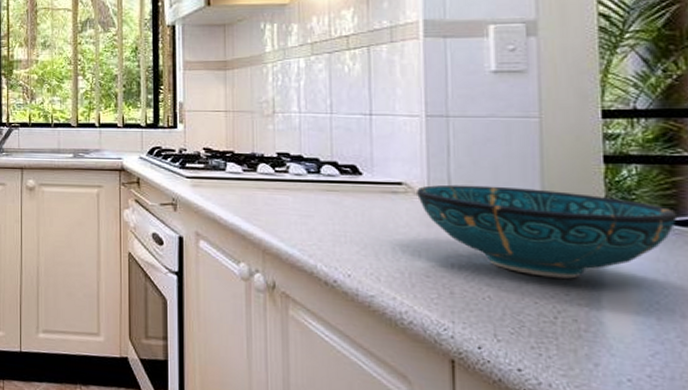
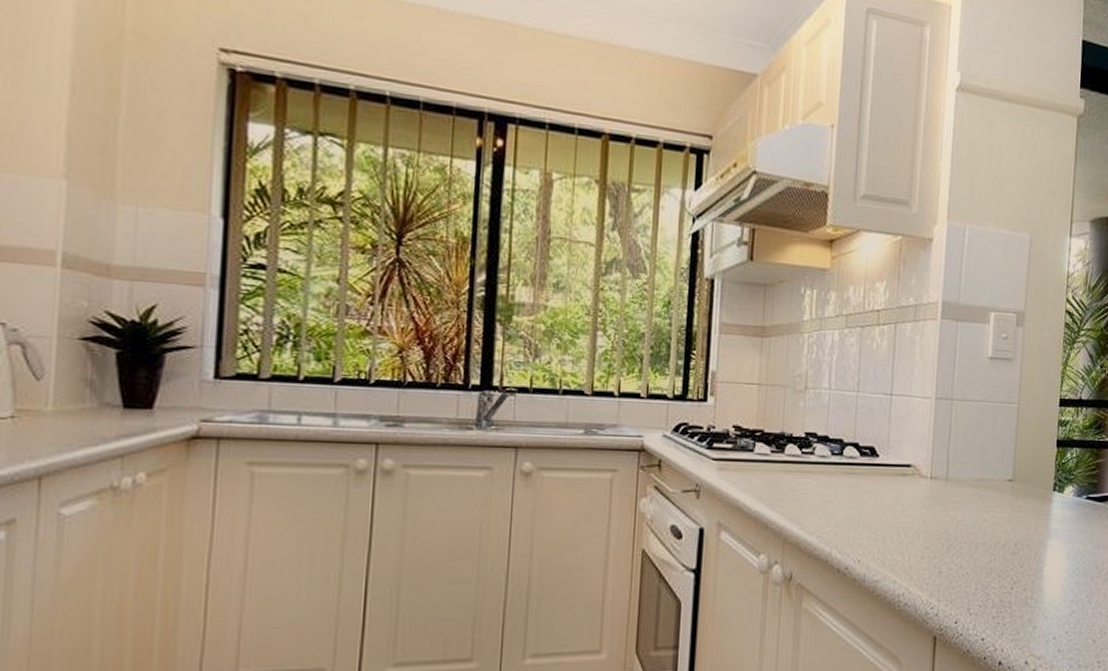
decorative bowl: present [417,184,678,279] -> none [922,466,1098,552]

